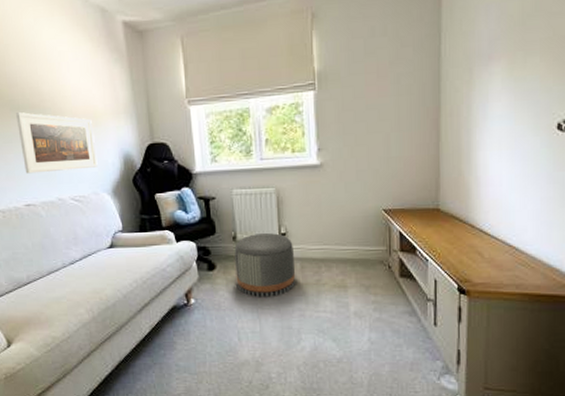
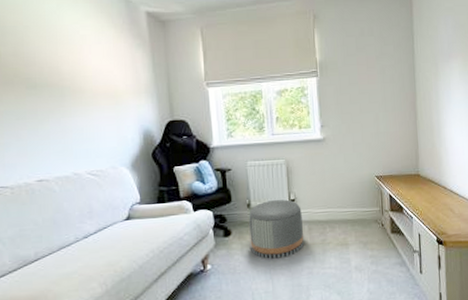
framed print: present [15,111,98,174] -> none [31,89,117,150]

